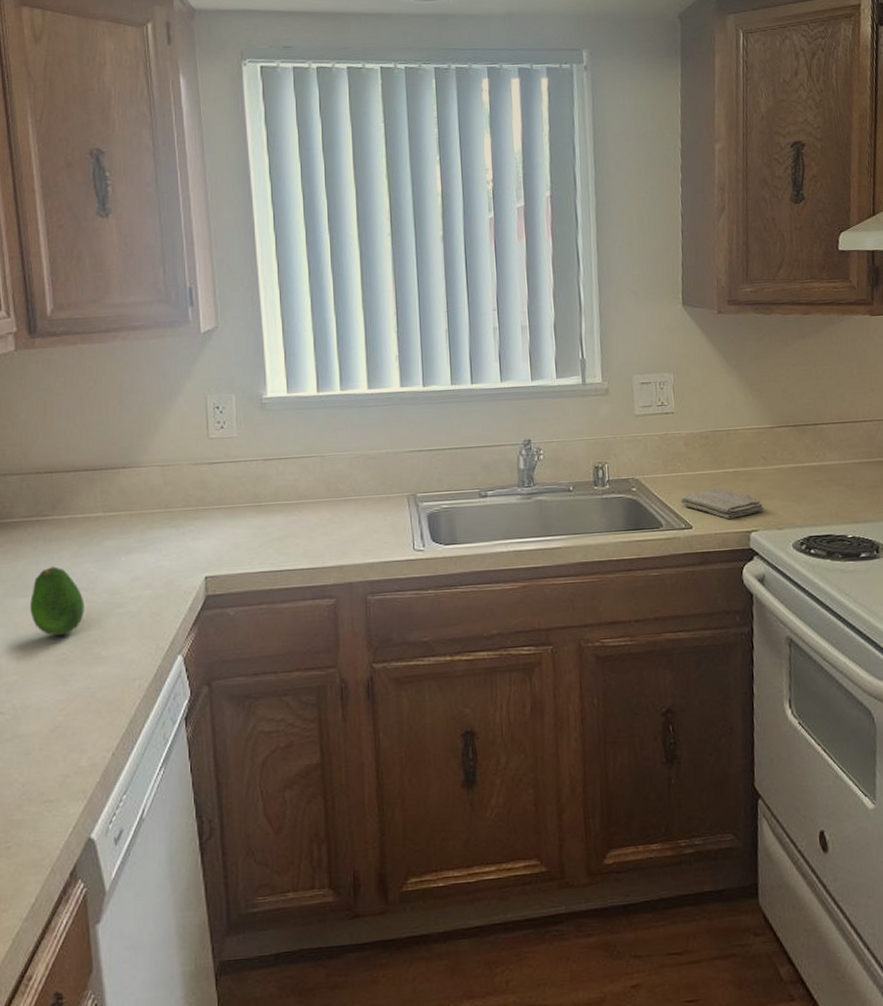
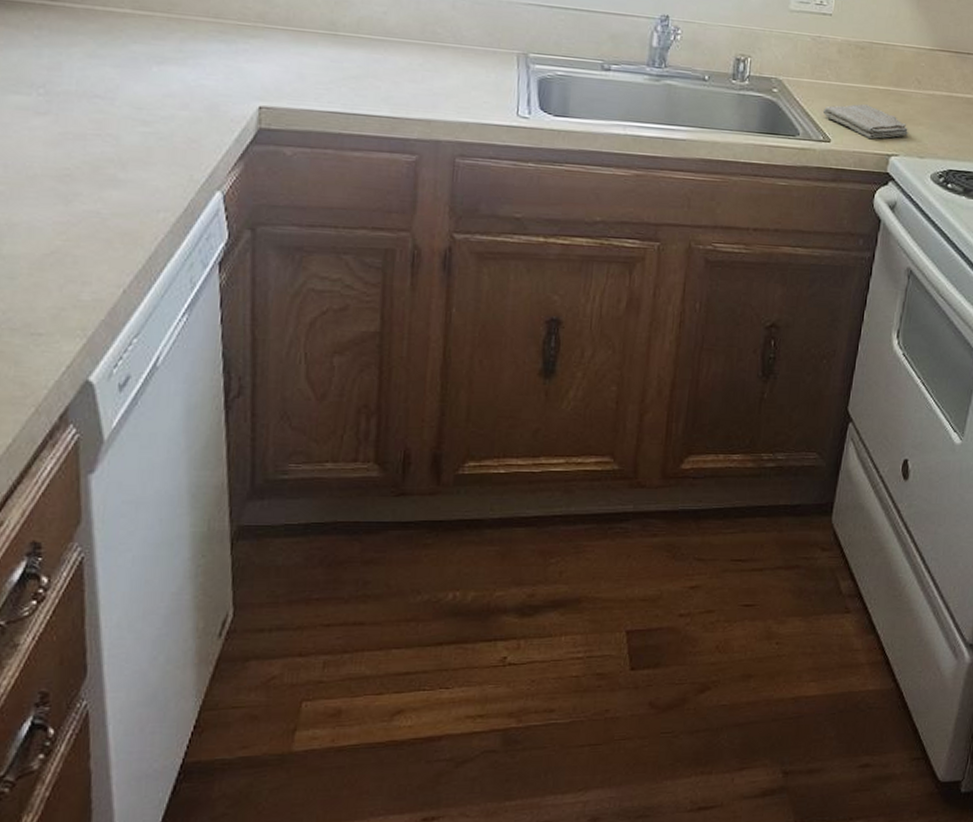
fruit: present [30,566,85,636] -> none [25,63,99,148]

